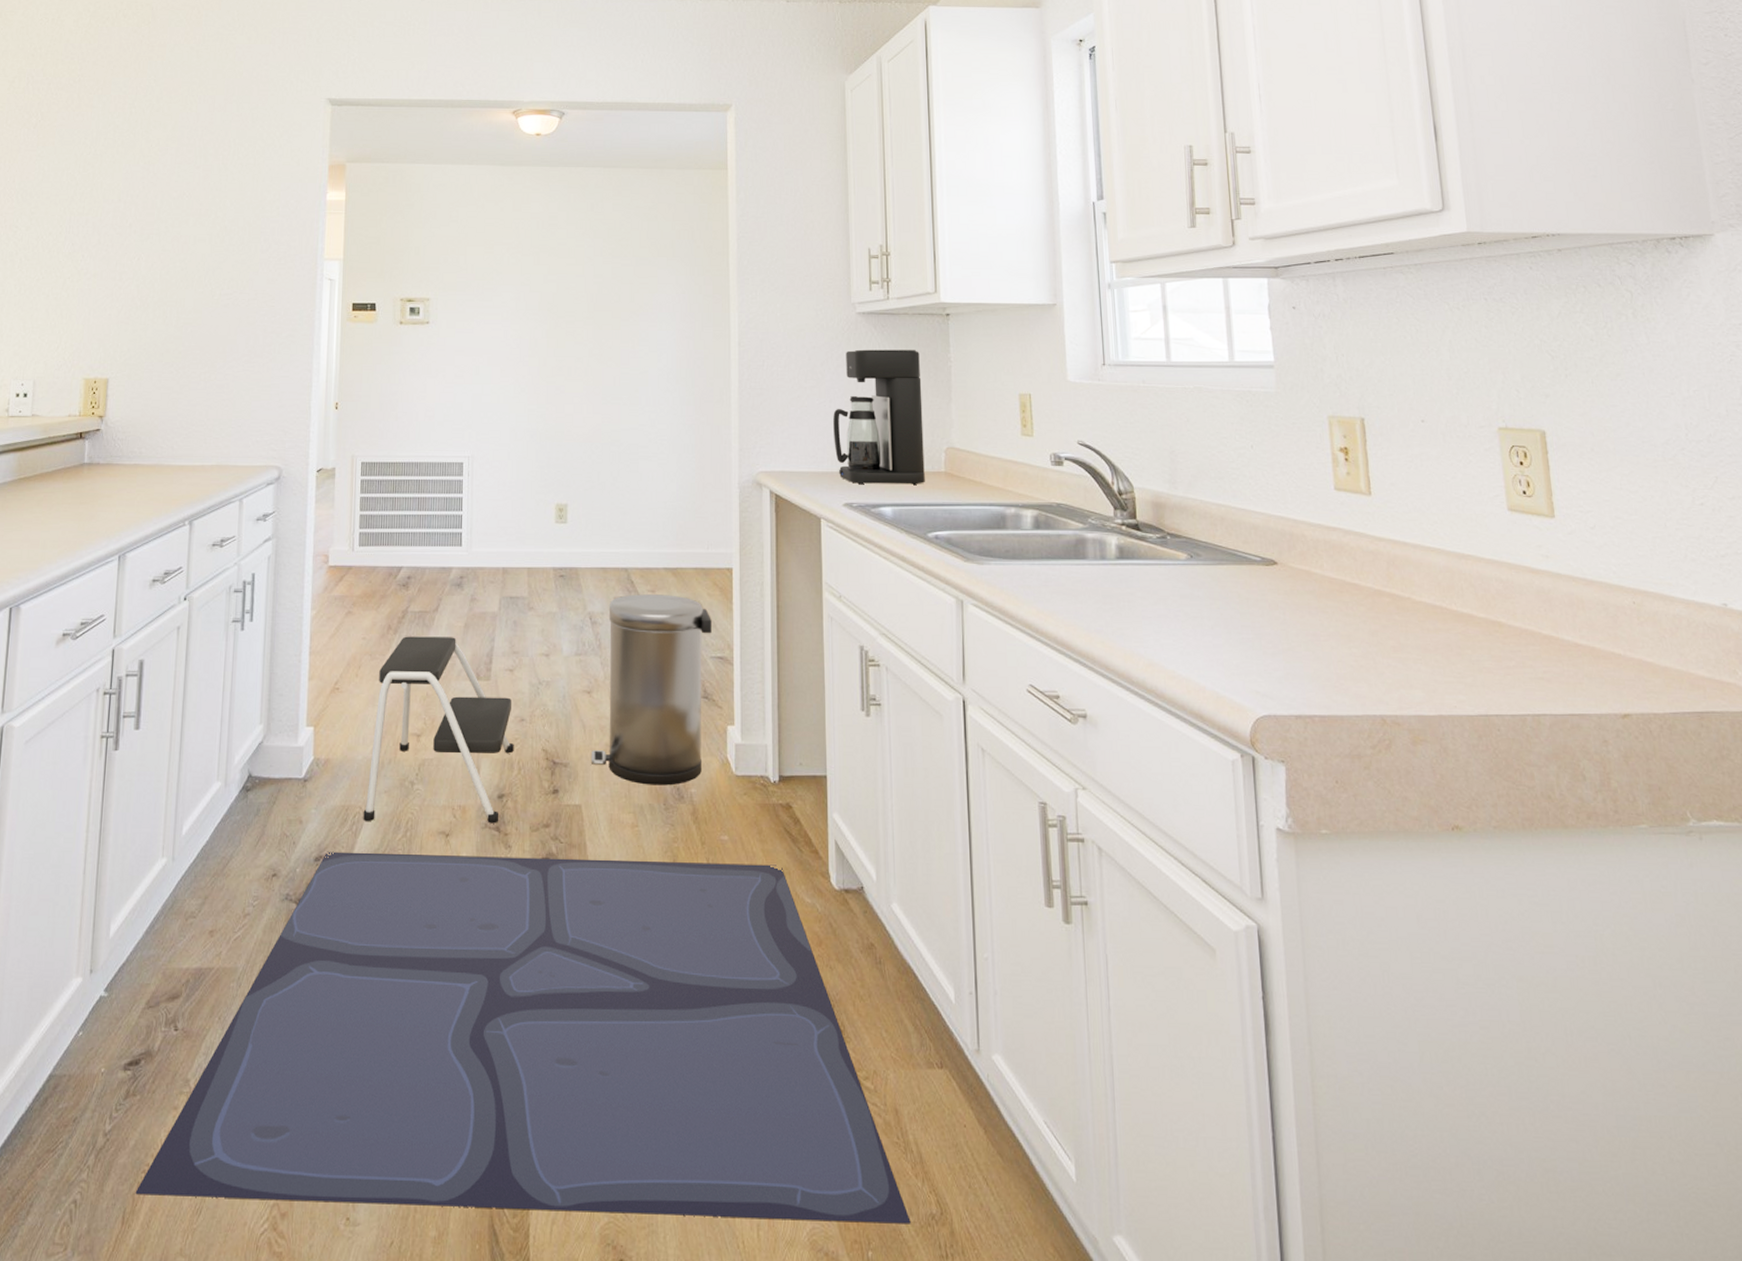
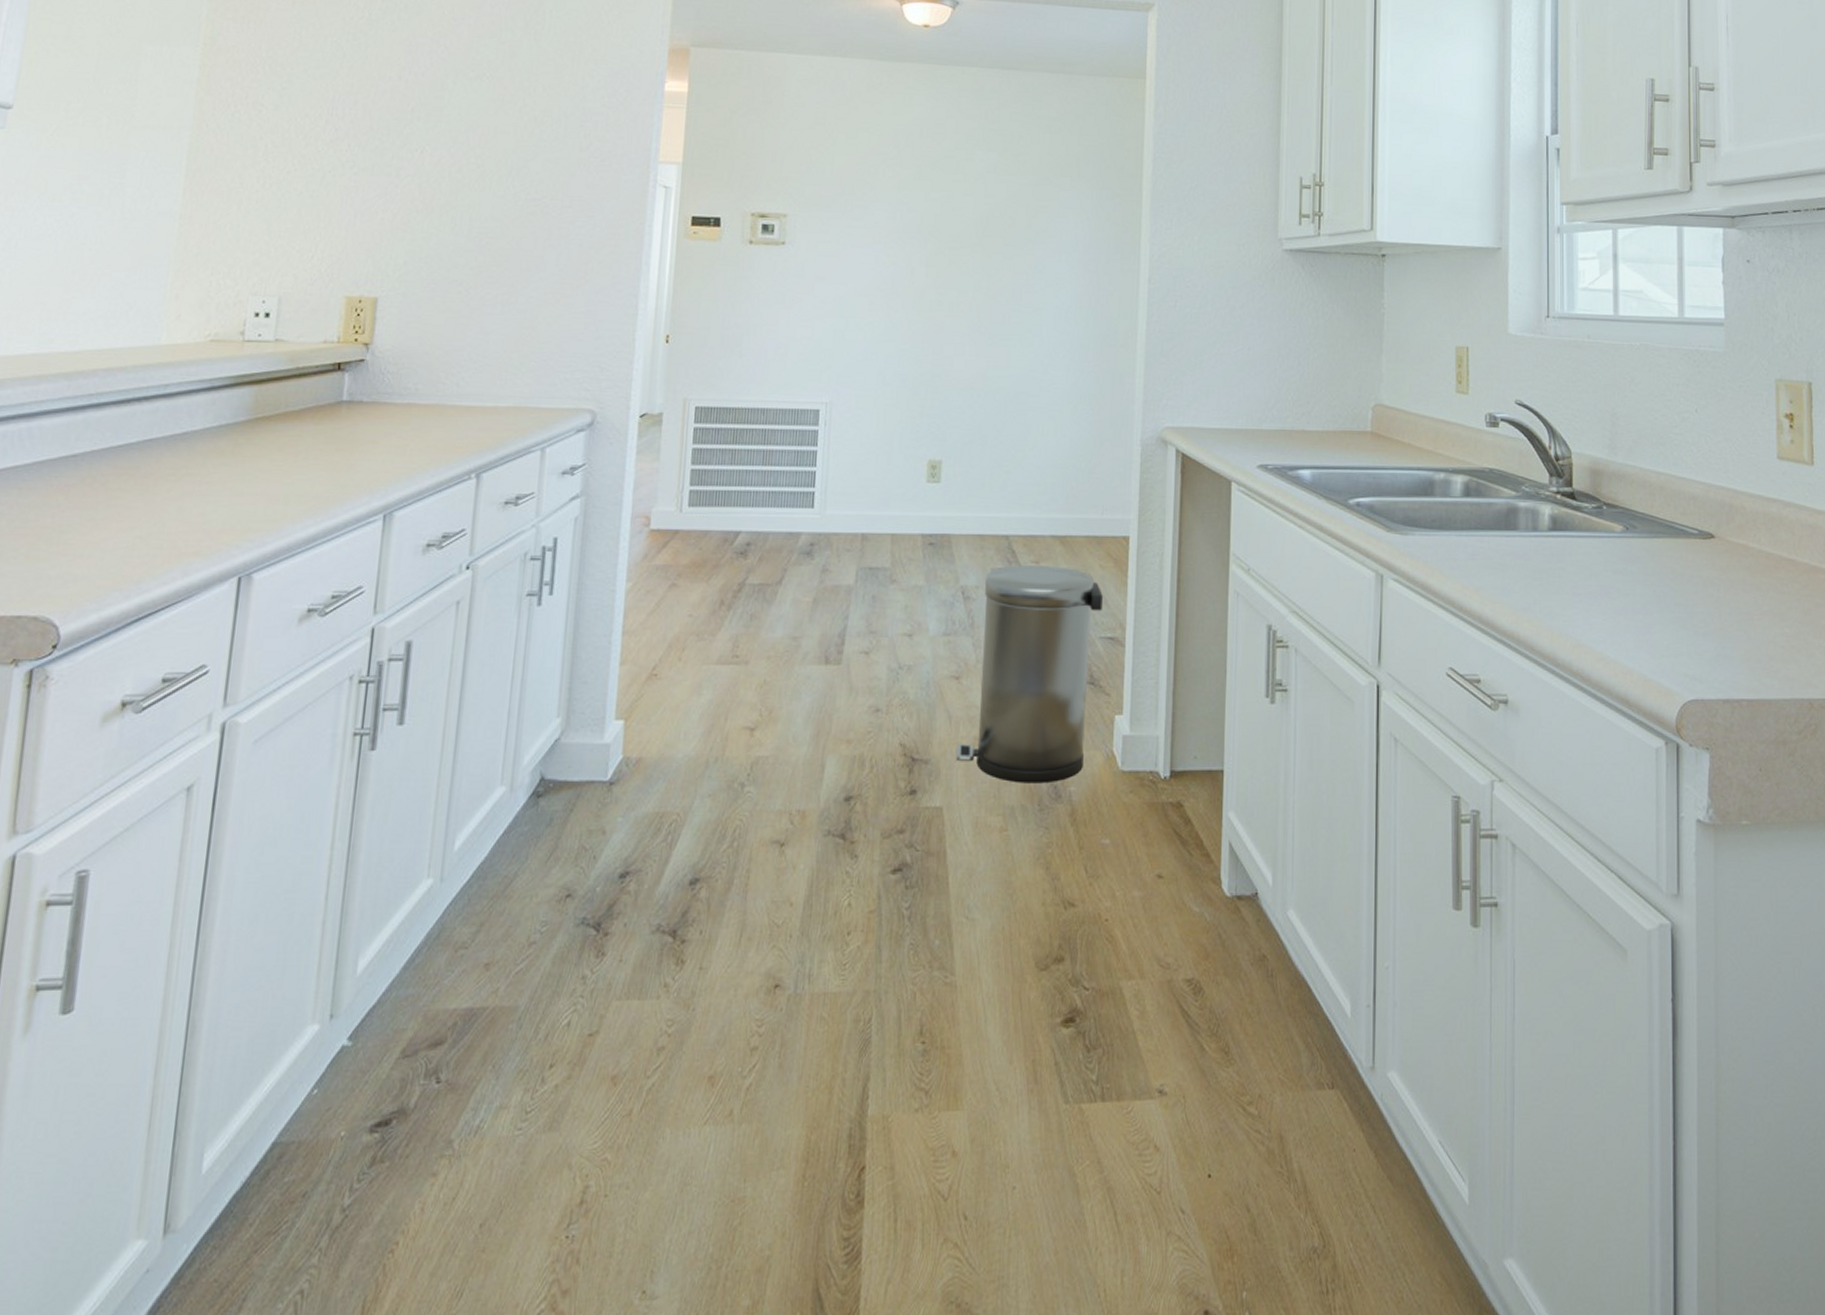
floor mat: present [135,851,911,1224] -> none [379,866,1290,1279]
step stool: present [363,636,514,824] -> none [681,613,867,830]
coffee maker: present [833,349,925,485] -> none [1250,291,1351,445]

